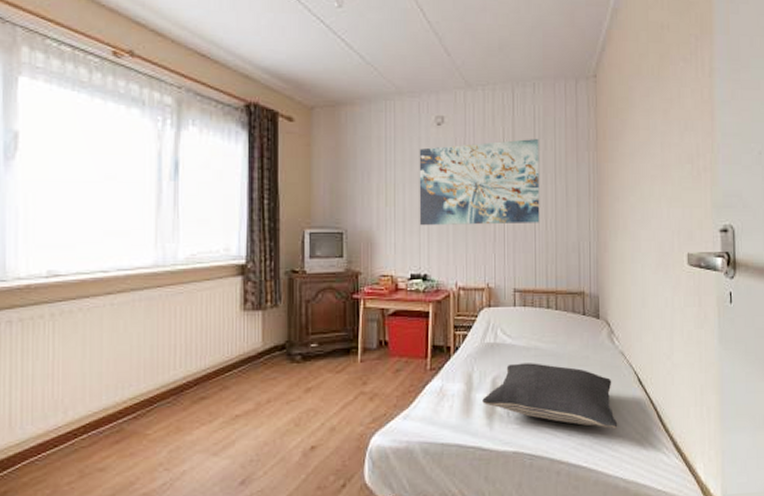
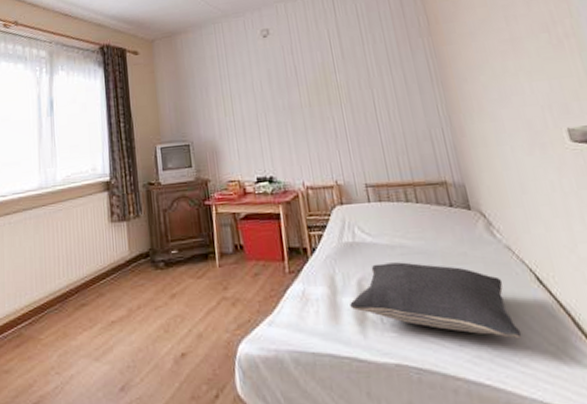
wall art: present [419,139,540,225] -> none [249,34,382,130]

